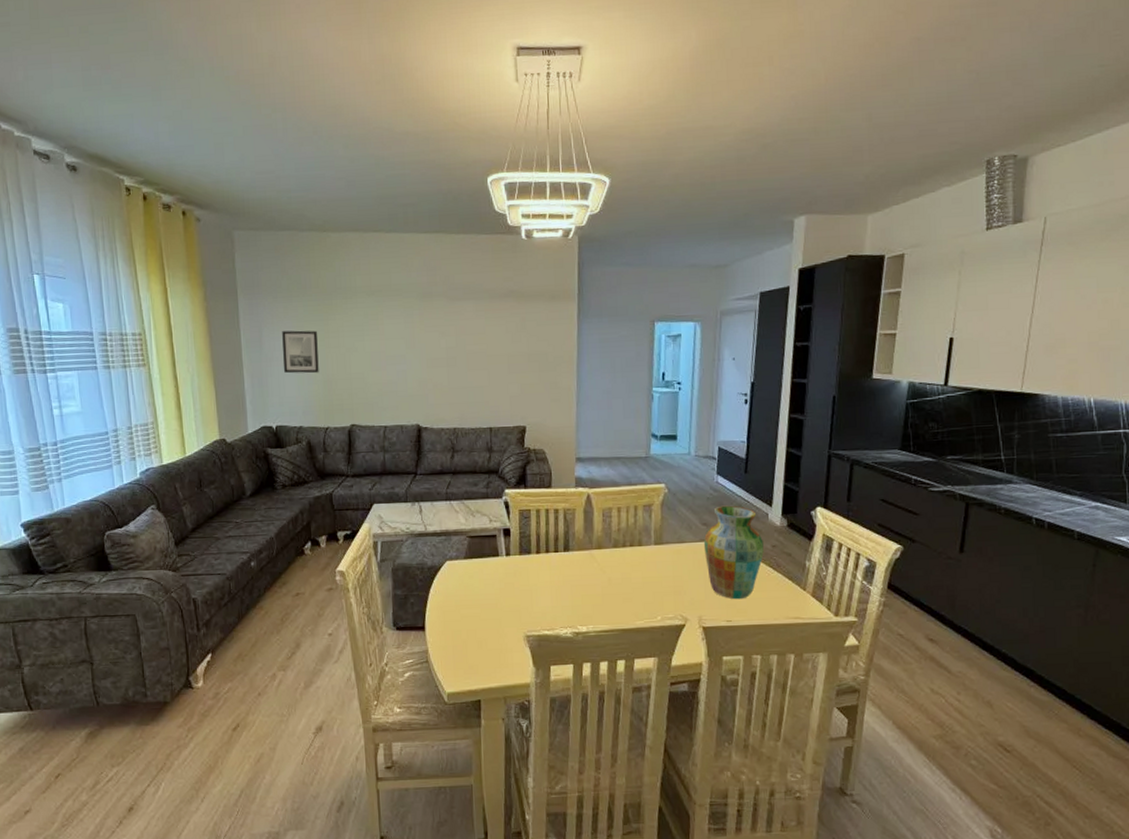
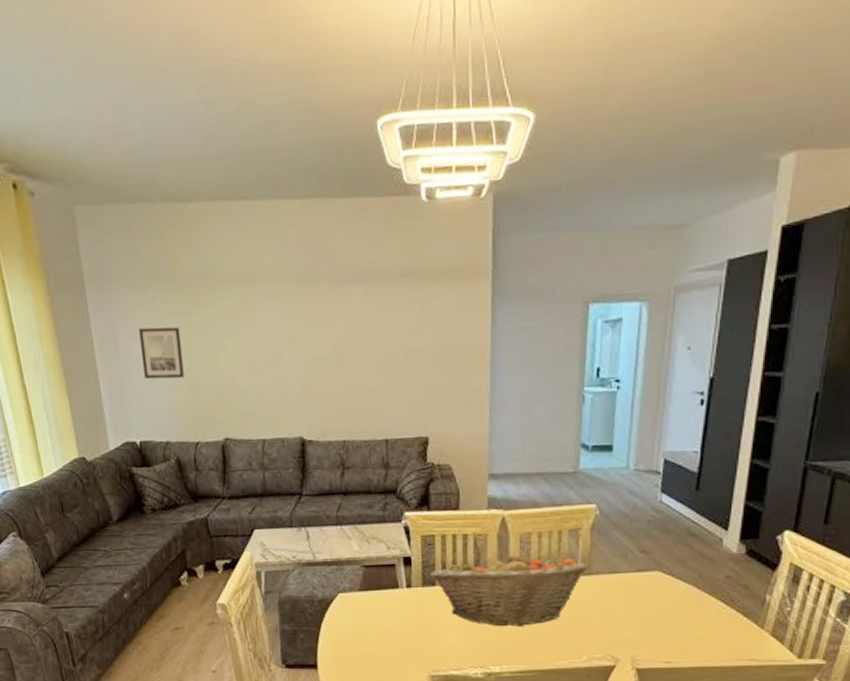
fruit basket: none [526,524,660,591] -> present [430,552,589,627]
vase: present [703,505,764,600] -> none [641,529,715,639]

